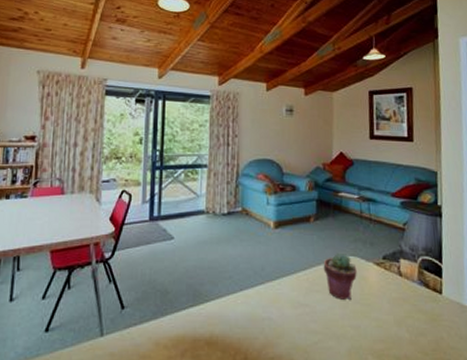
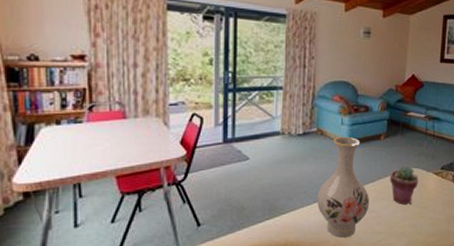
vase: none [243,217,302,335] -> present [316,136,369,238]

